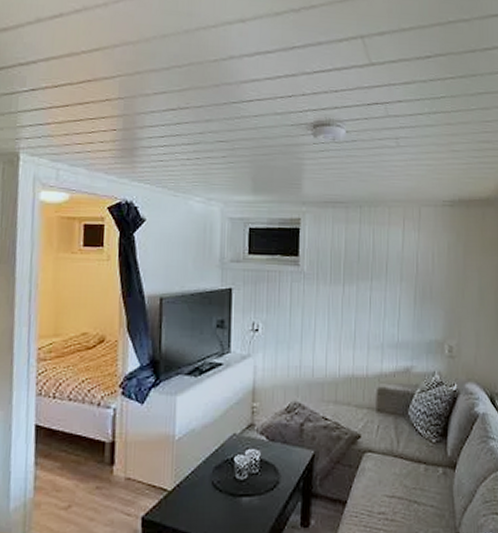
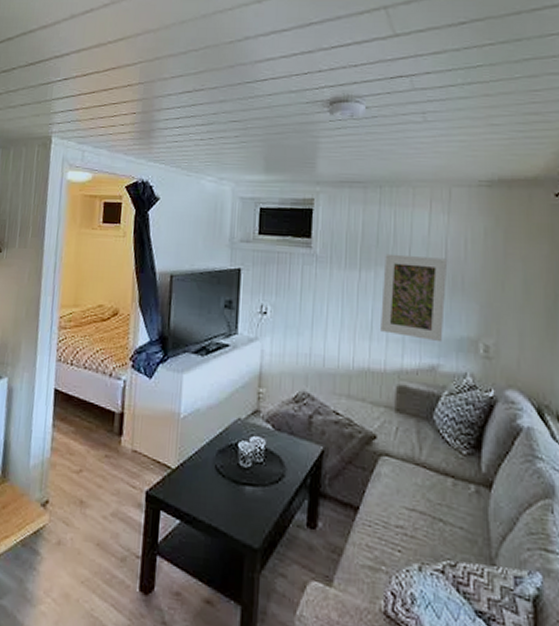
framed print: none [363,268,419,347] -> present [381,253,448,343]

